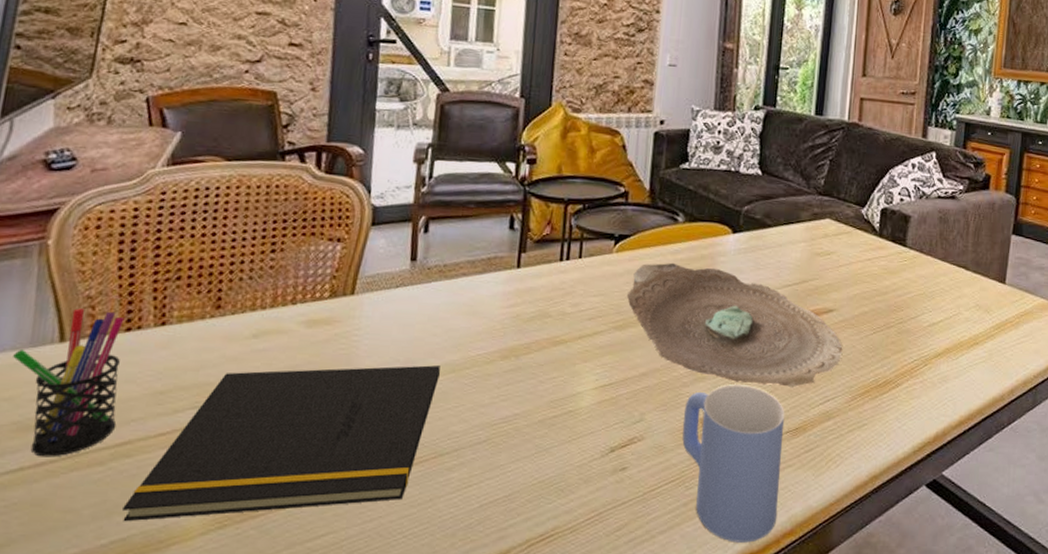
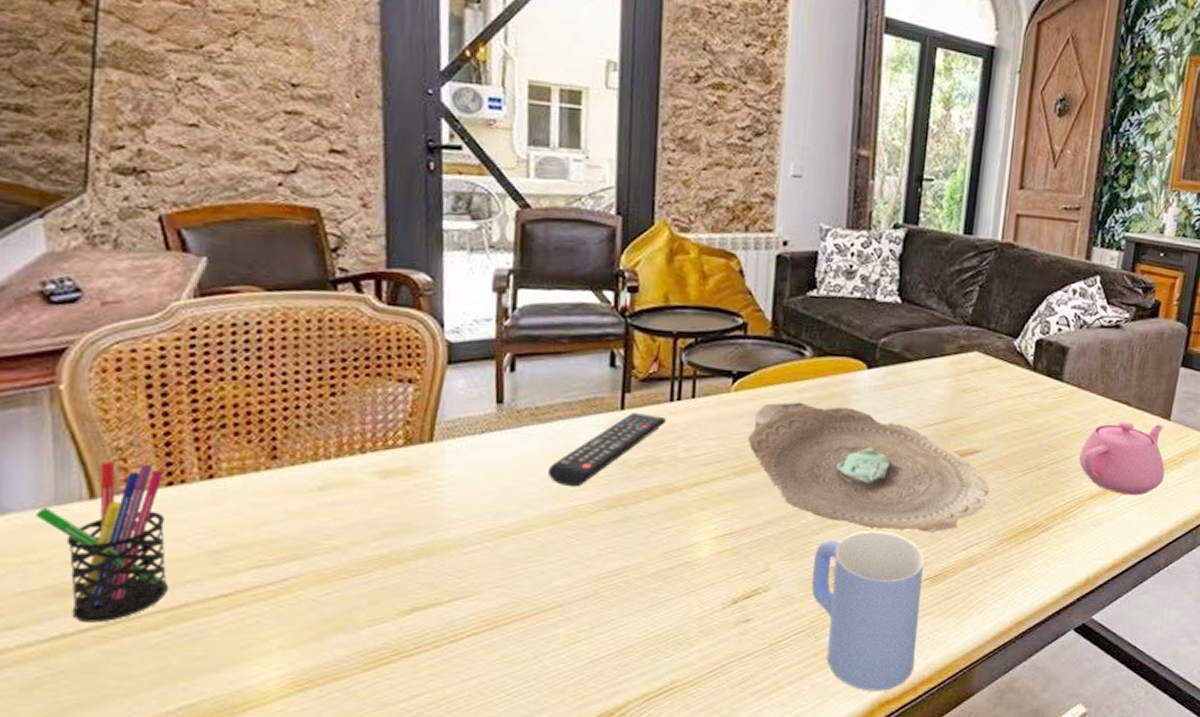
notepad: present [123,365,441,521] -> none [188,517,539,686]
remote control: none [450,270,557,338] -> present [547,412,667,487]
teapot: none [924,284,1003,355] -> present [1079,421,1165,496]

